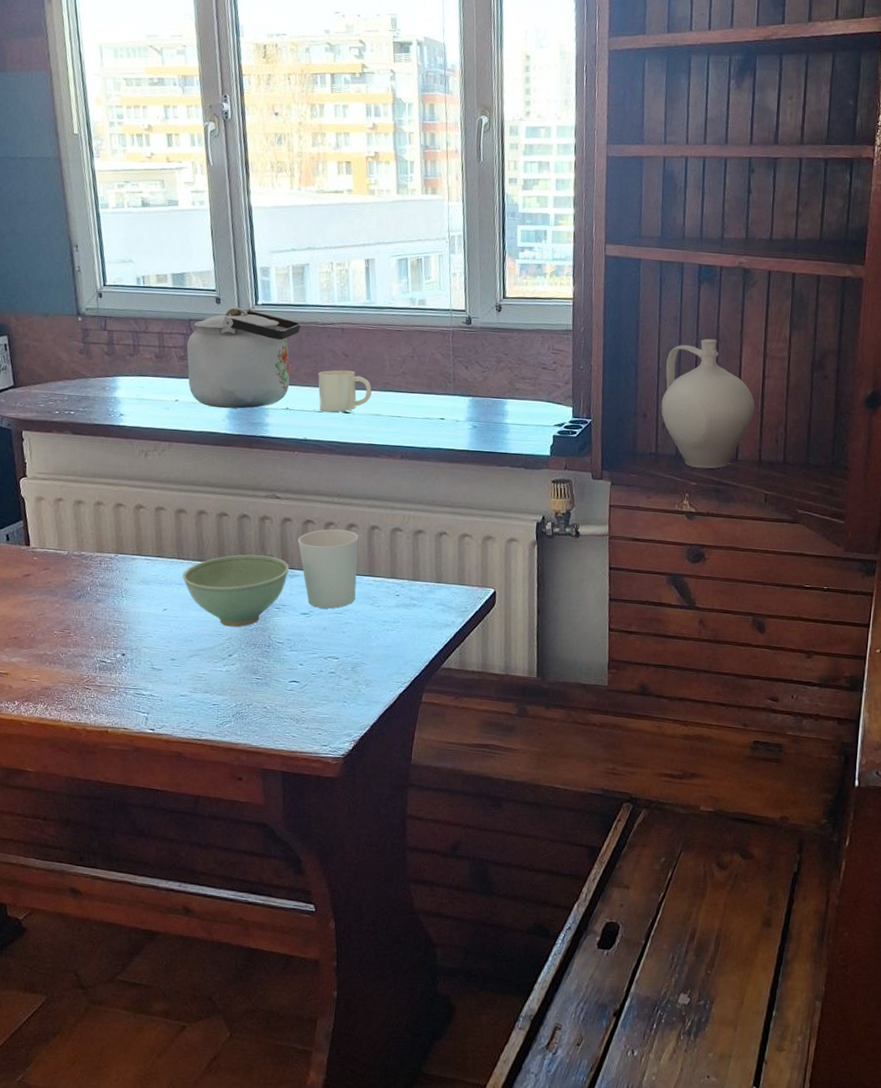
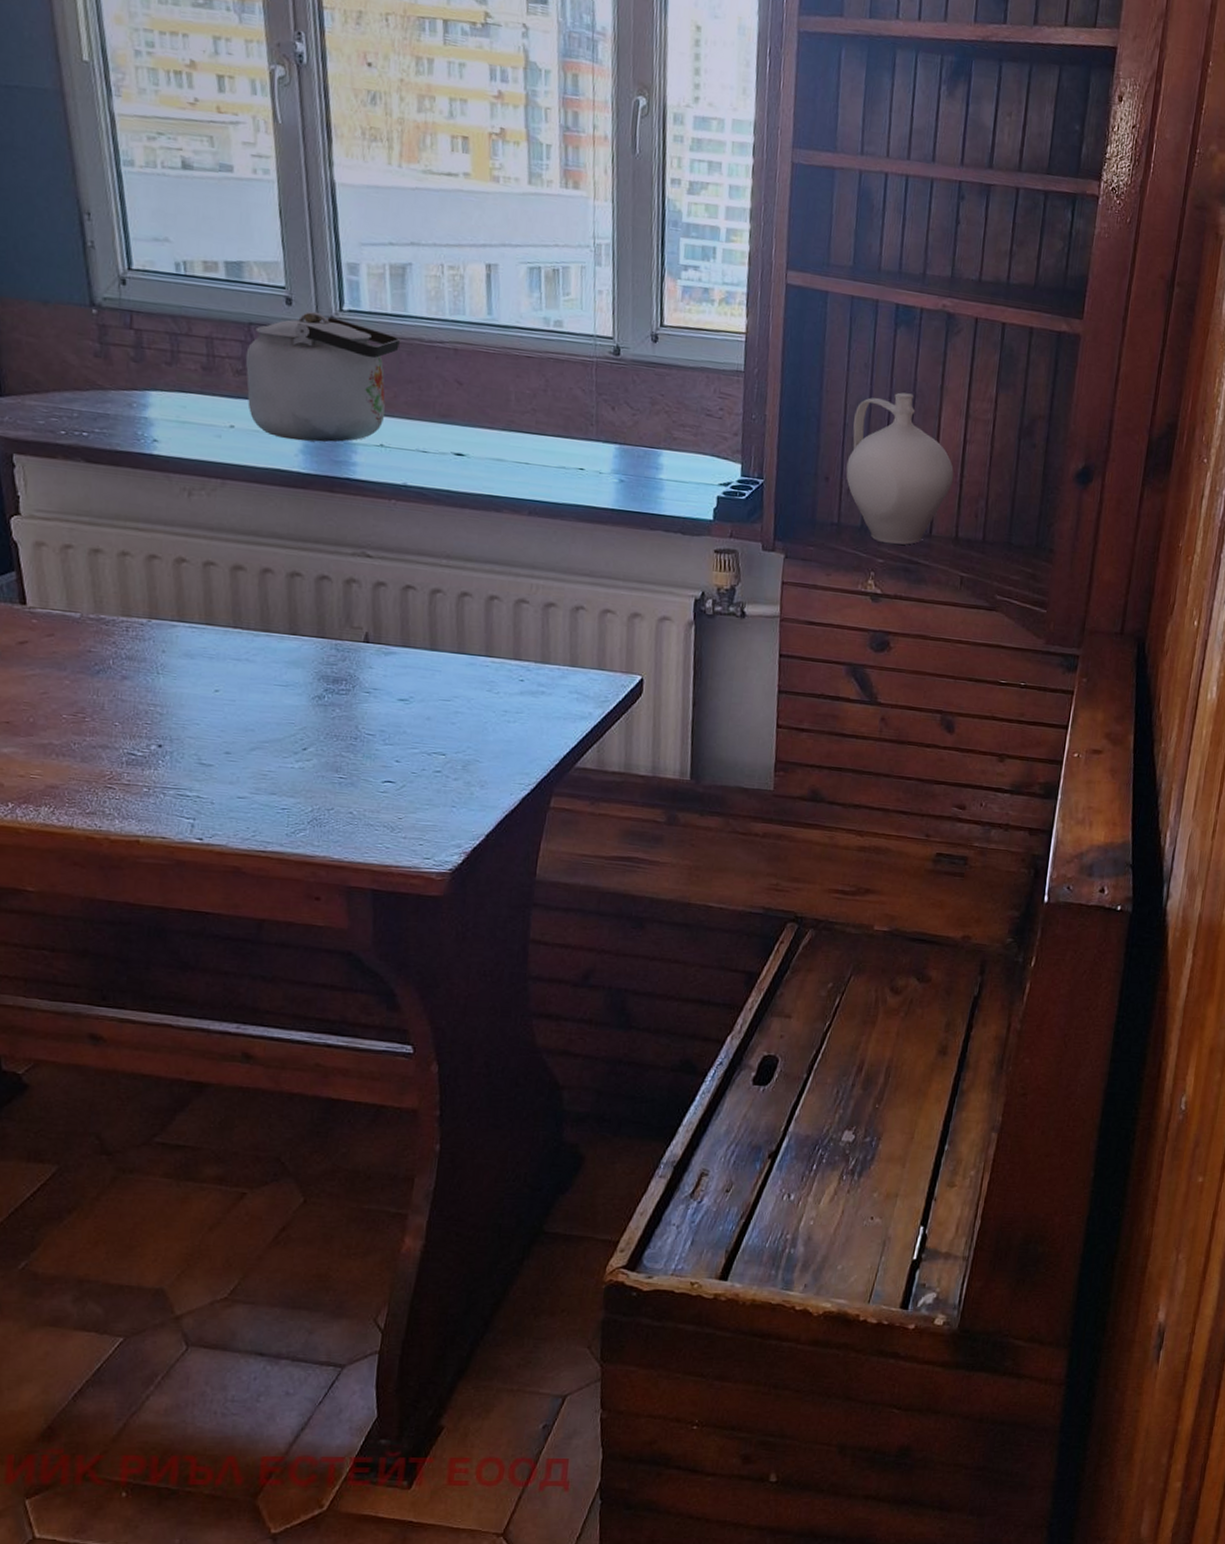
bowl: present [182,554,290,627] -> none [240,625,384,715]
dixie cup: present [297,528,359,609] -> none [394,597,474,695]
mug: present [317,370,372,412] -> none [422,400,493,454]

